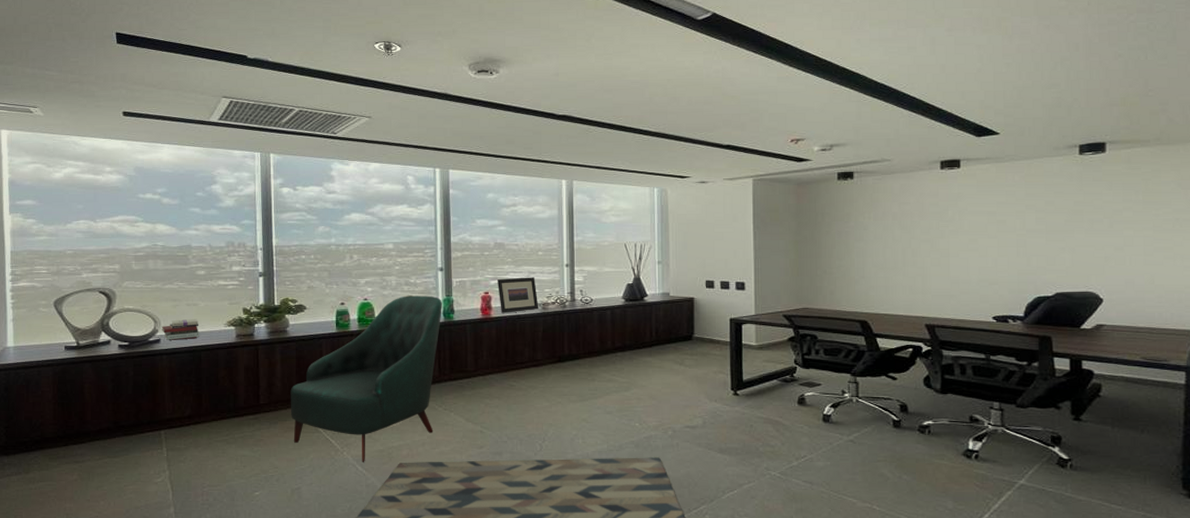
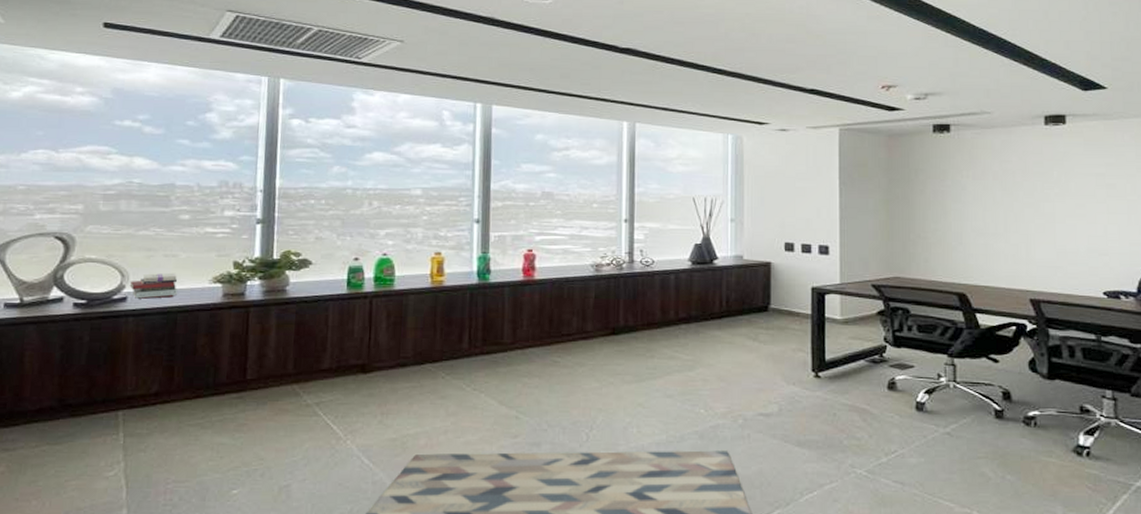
armchair: present [290,295,442,462] -> none [284,251,477,454]
picture frame: present [498,277,539,313] -> none [543,233,591,275]

